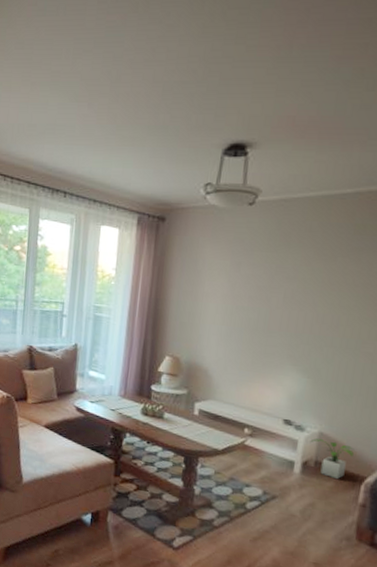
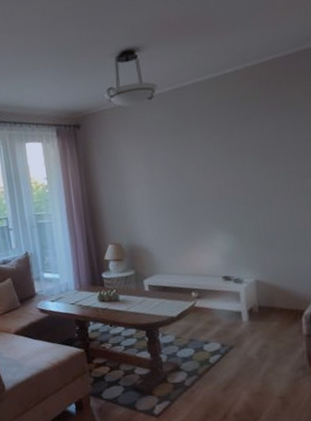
potted plant: present [310,438,354,480] -> none [250,286,289,319]

